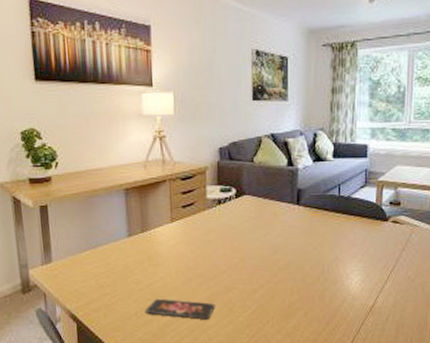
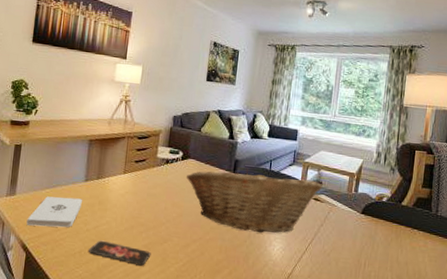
notepad: none [70,257,130,293] -> present [26,196,83,228]
fruit basket: none [244,198,402,268] -> present [186,169,323,233]

